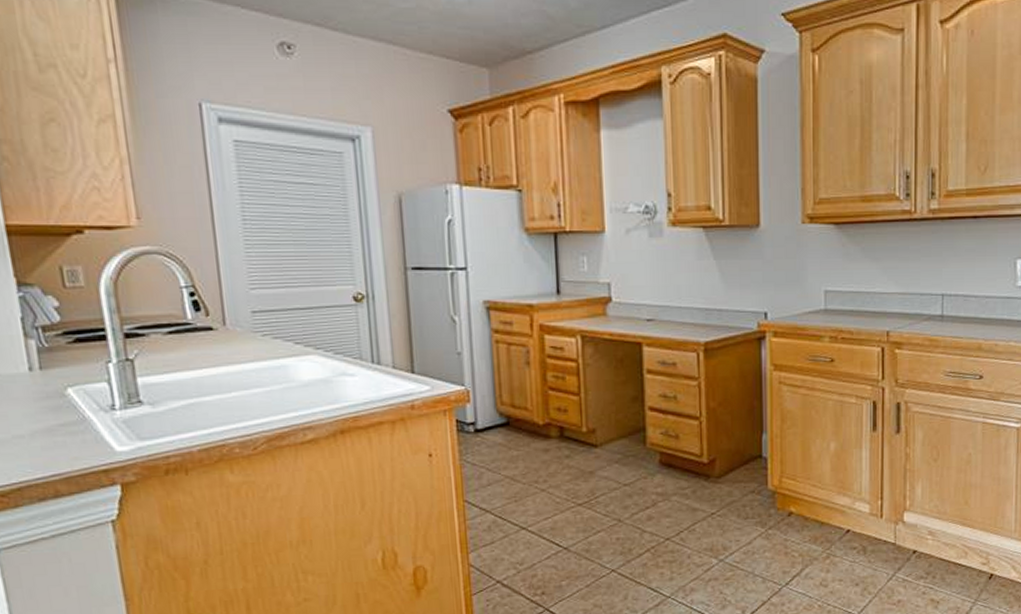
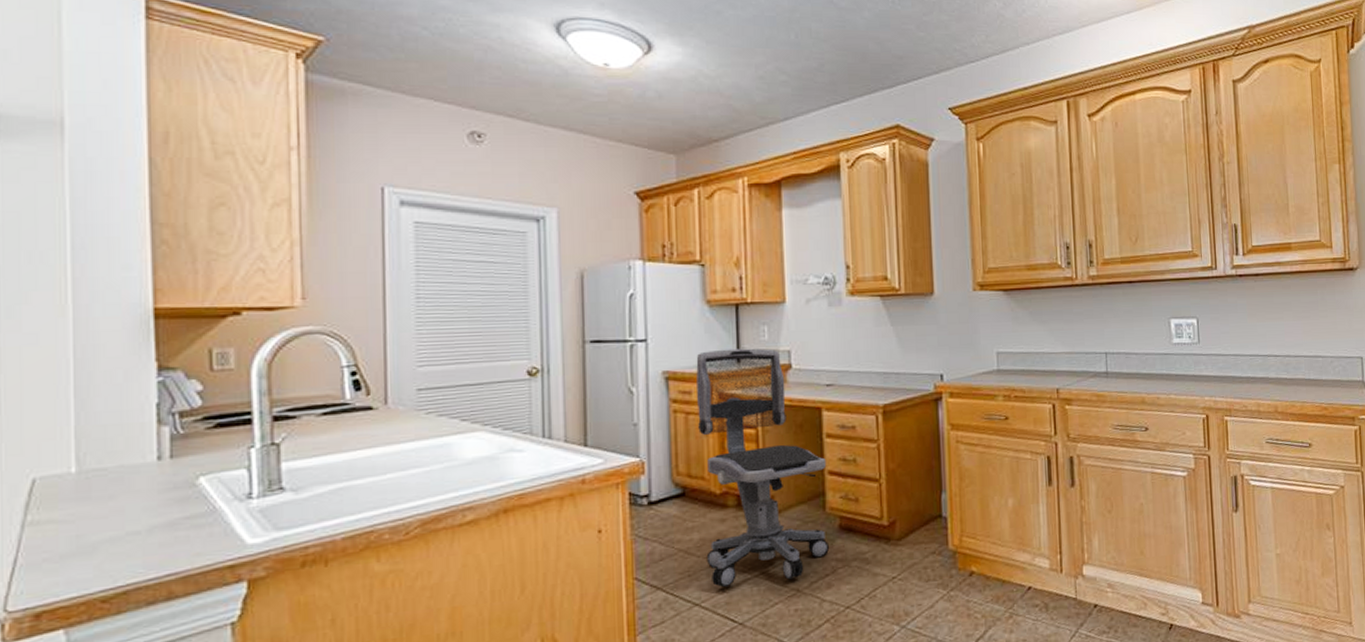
office chair: none [516,279,649,514] -> present [696,348,829,588]

